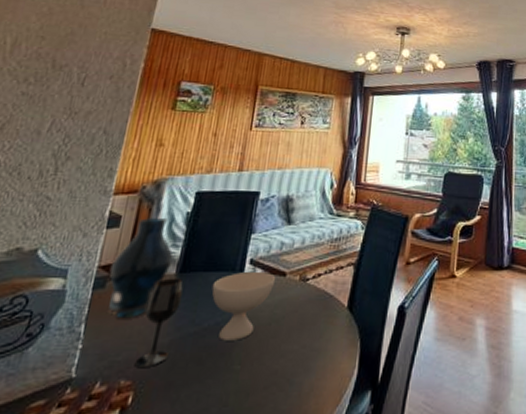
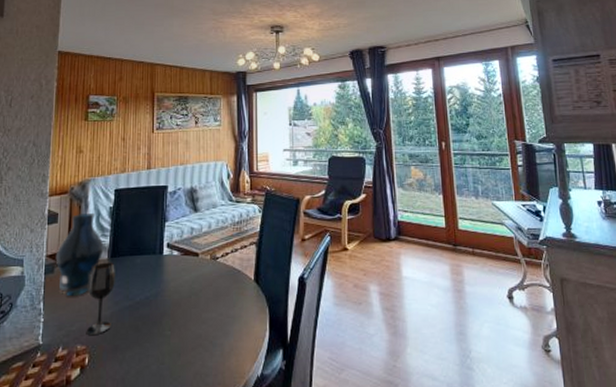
bowl: present [211,271,276,341] -> none [139,253,191,312]

